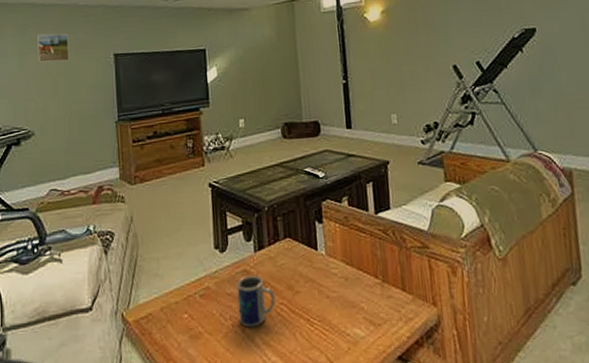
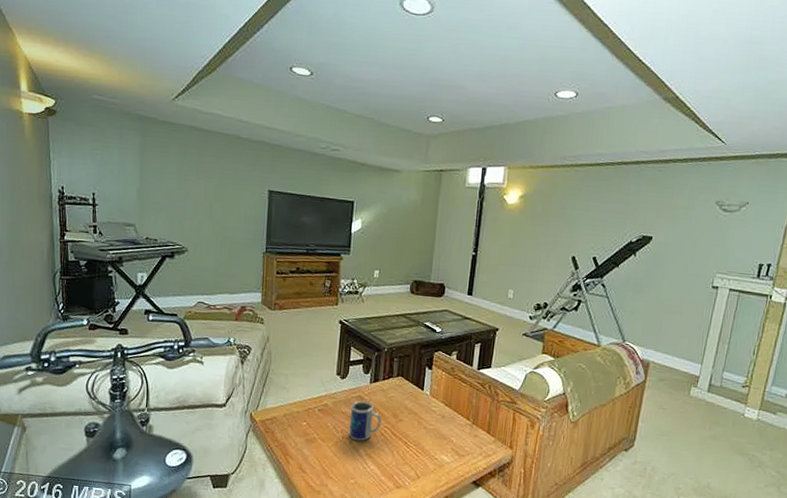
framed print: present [37,33,70,63] -> none [197,158,228,189]

